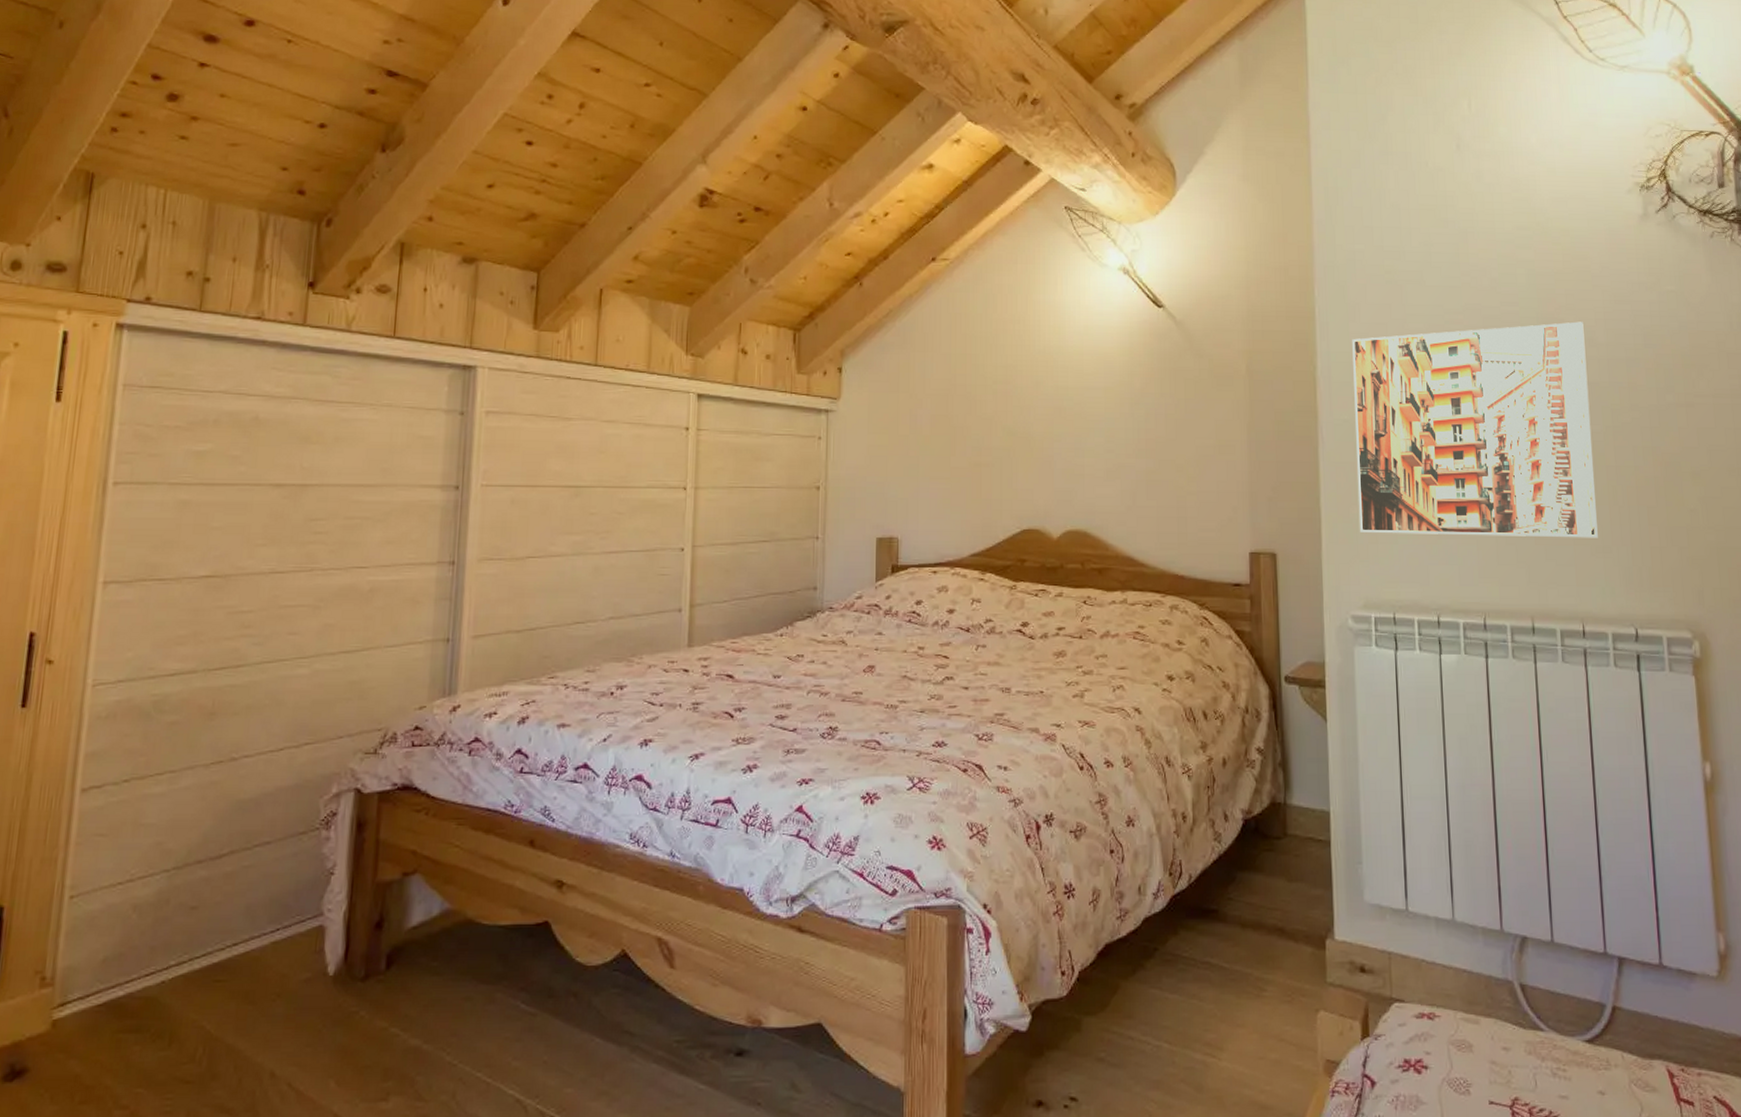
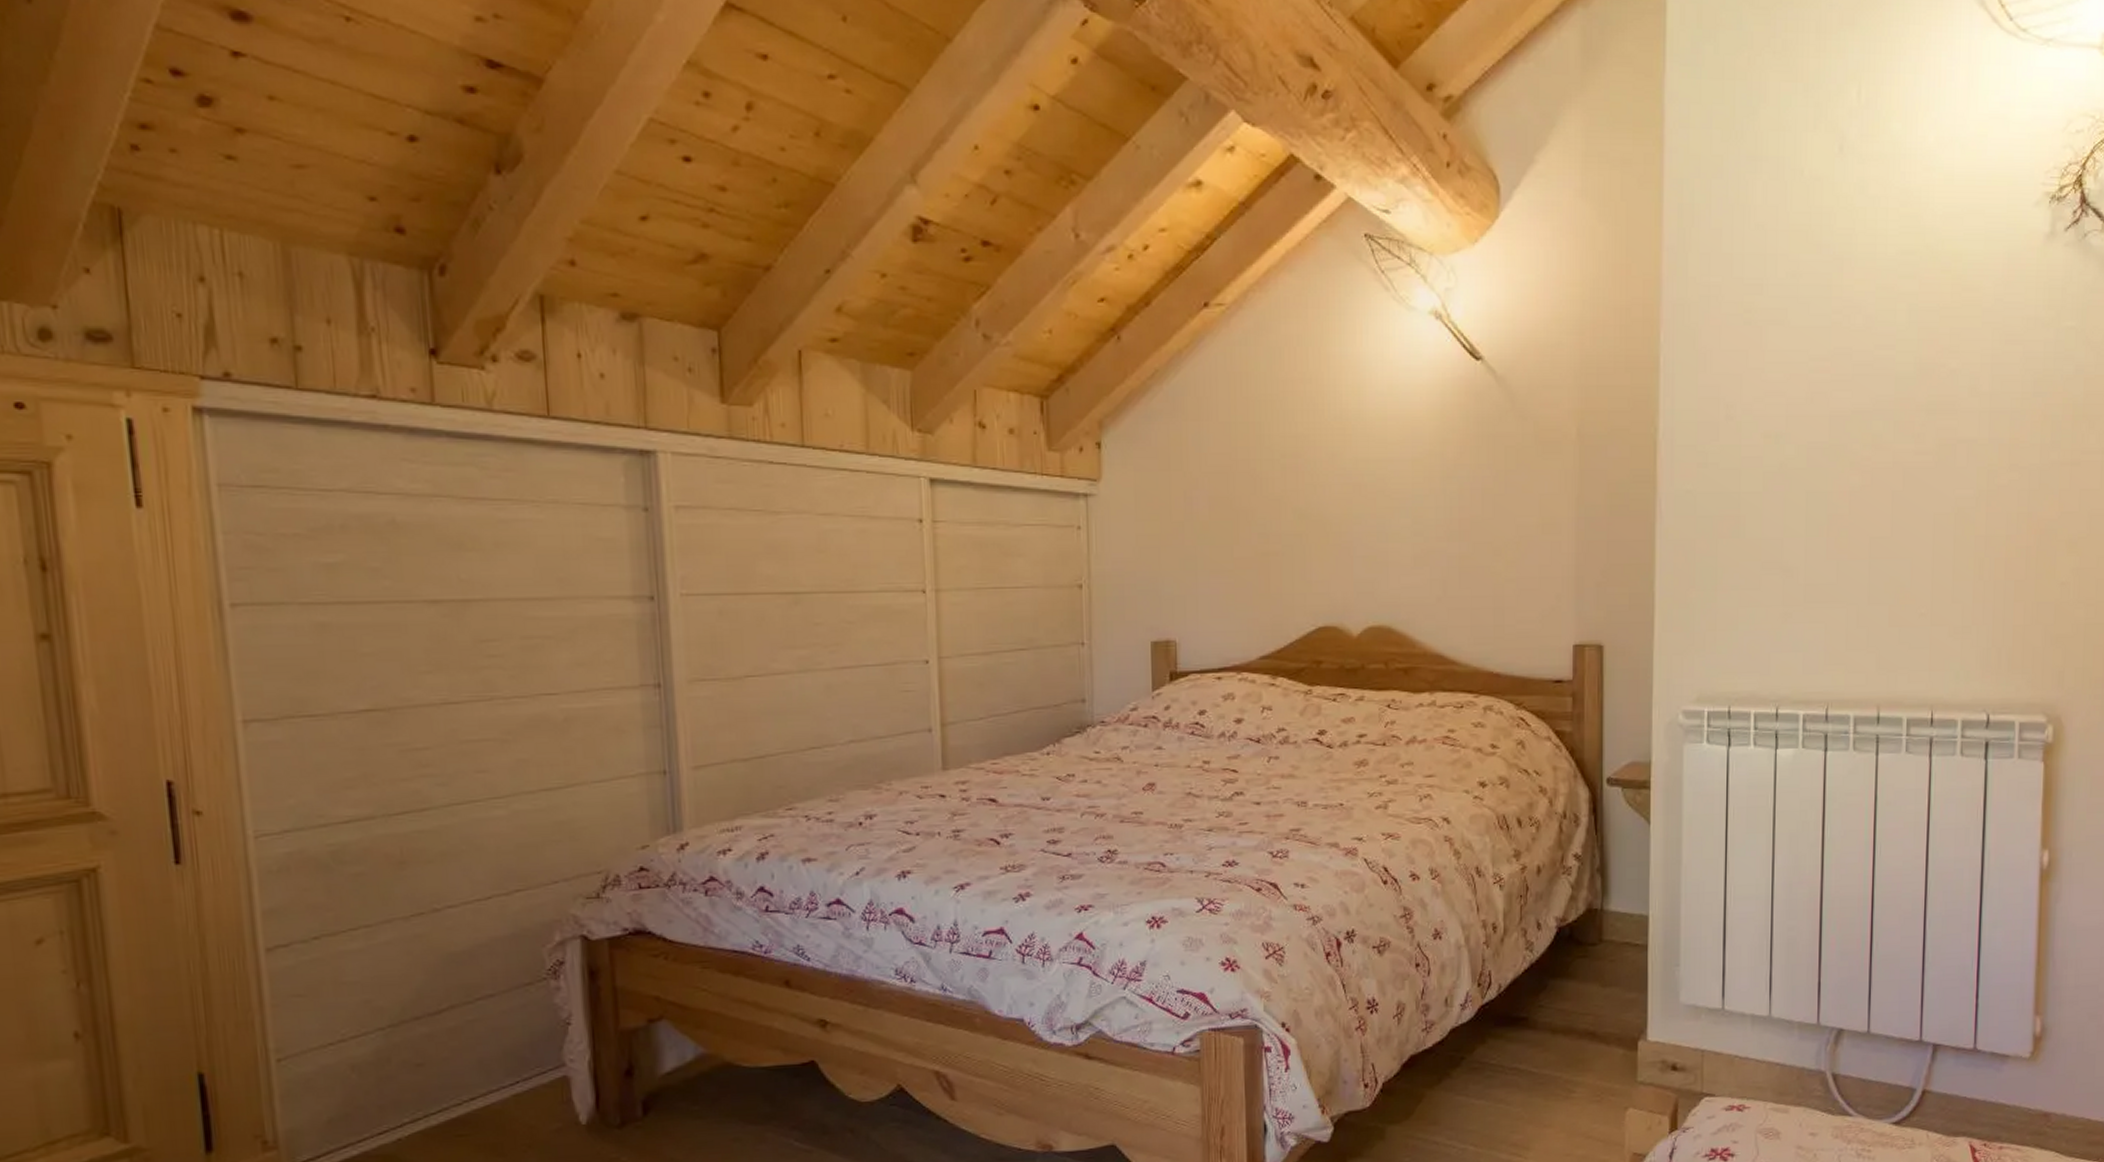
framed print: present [1352,321,1598,538] -> none [1696,367,1967,620]

